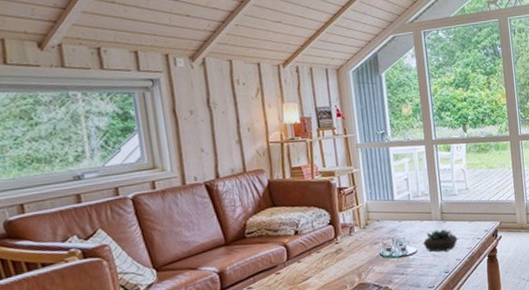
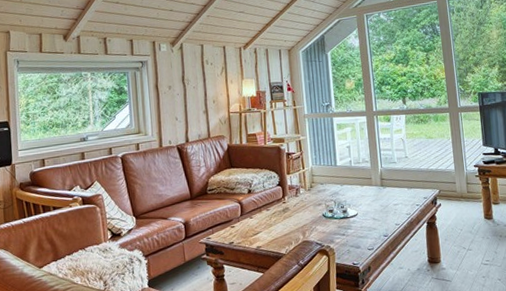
succulent plant: present [423,229,458,252] -> none [363,194,397,216]

